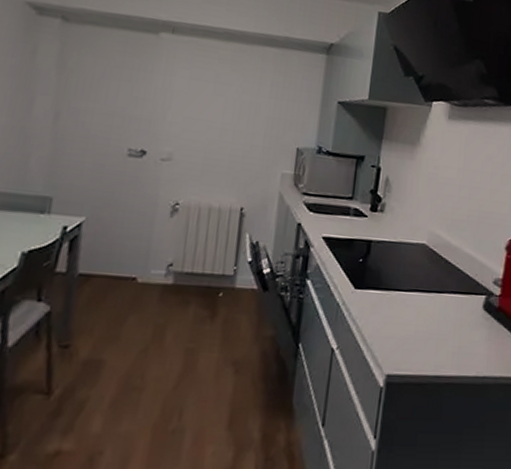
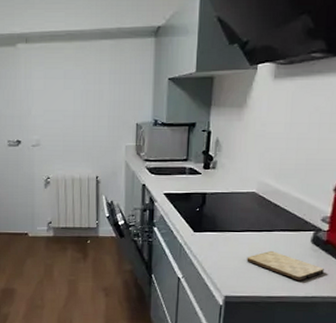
cutting board: none [413,316,496,357] -> present [246,250,324,282]

